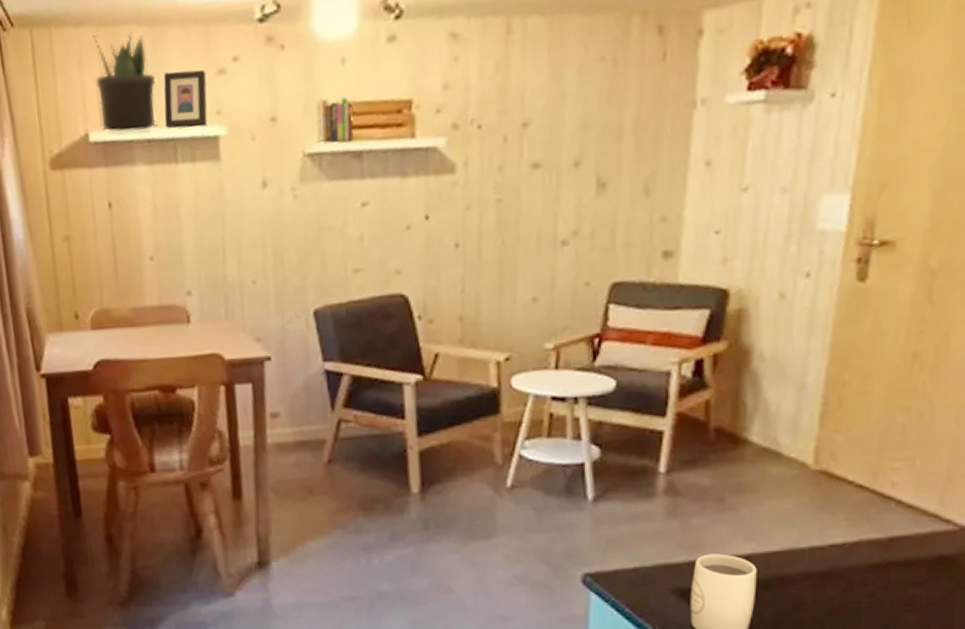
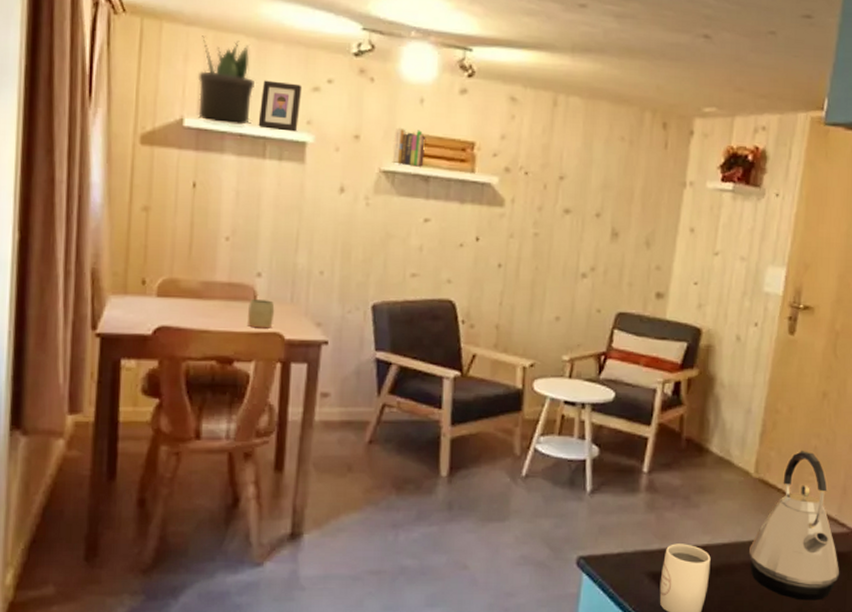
mug: none [183,319,211,351] -> present [248,299,275,329]
kettle: none [809,429,944,616] -> present [748,450,840,601]

